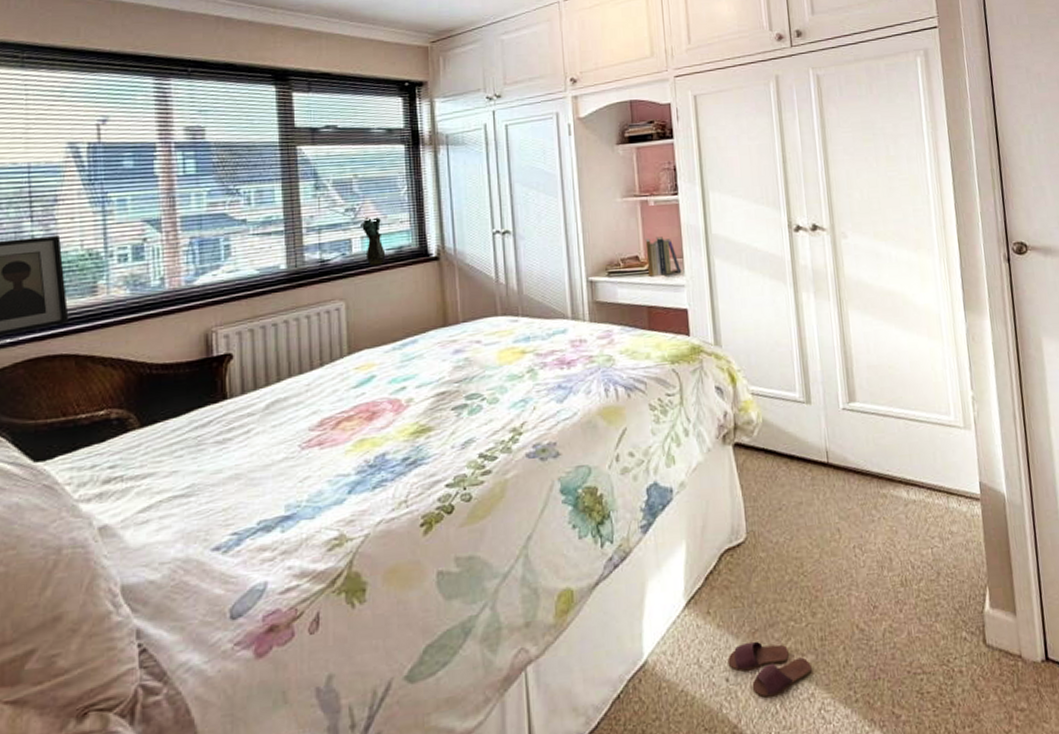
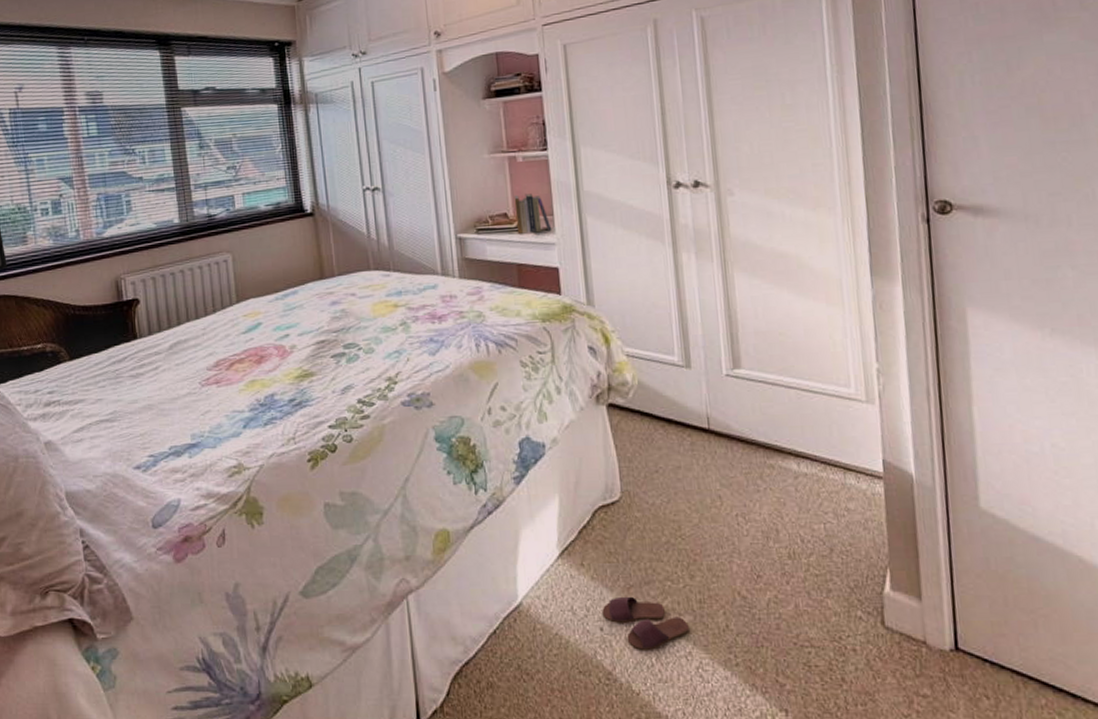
vase: present [359,216,386,266] -> none [240,174,265,221]

